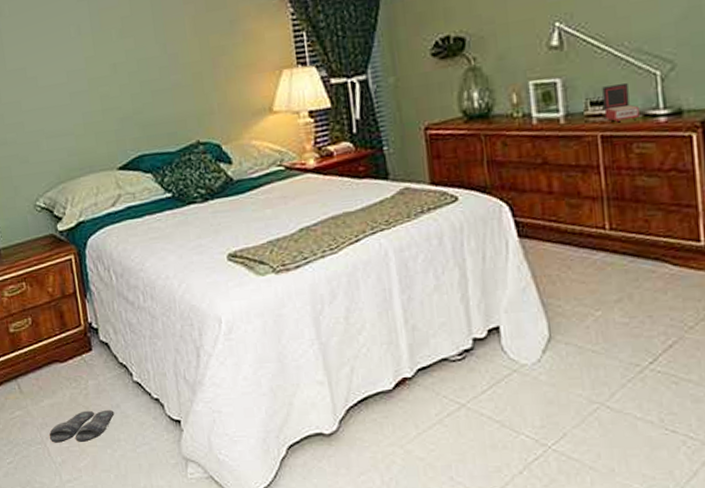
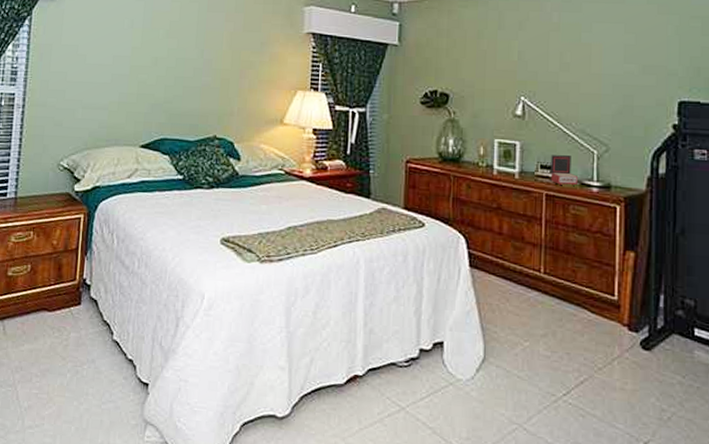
slippers: present [49,409,114,443] -> none [21,360,89,391]

